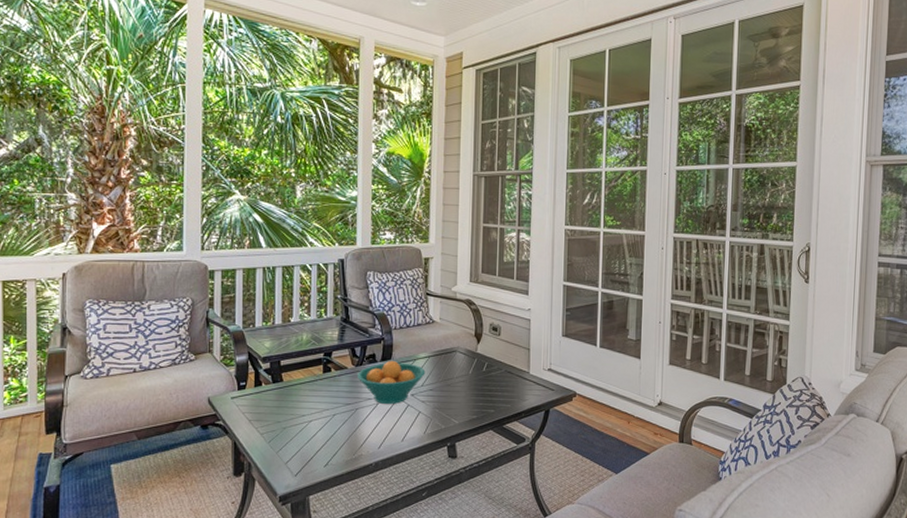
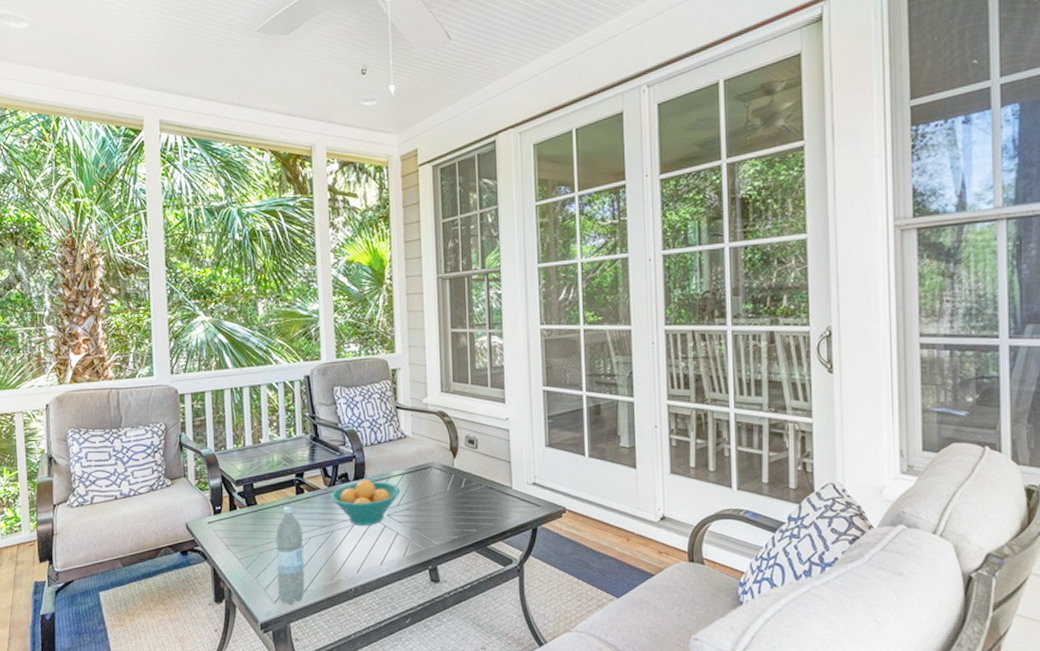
water bottle: none [299,384,327,478] -> present [275,506,305,604]

